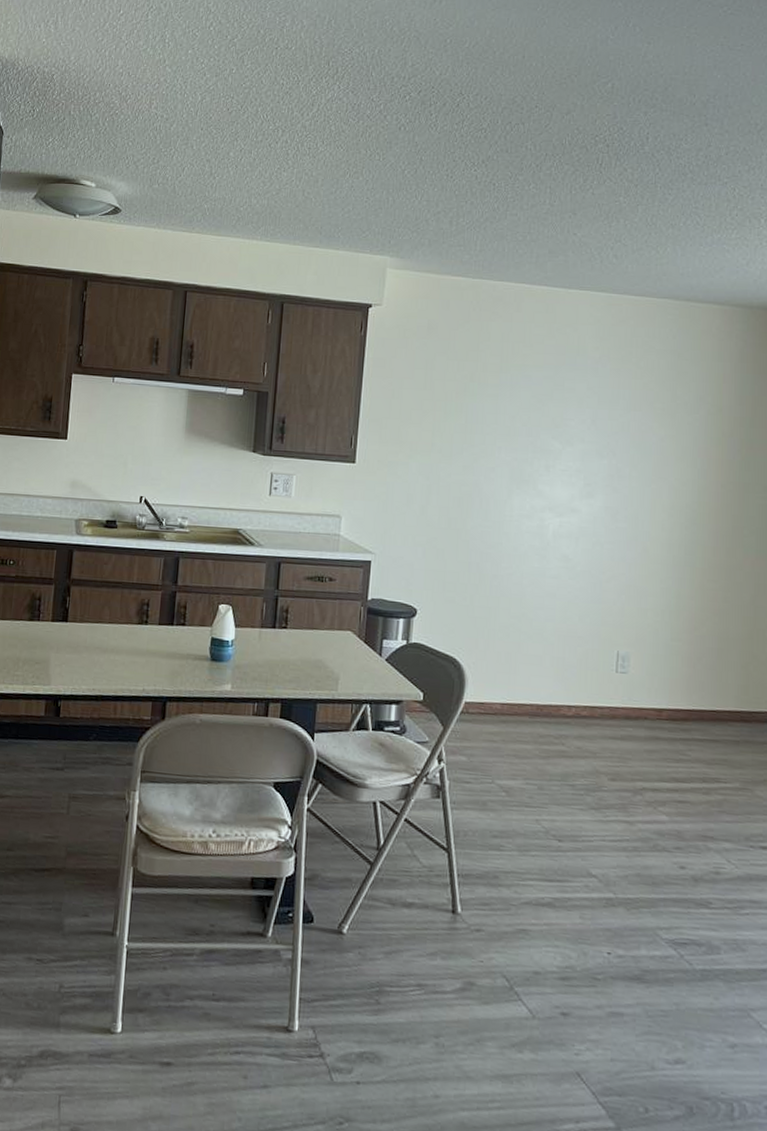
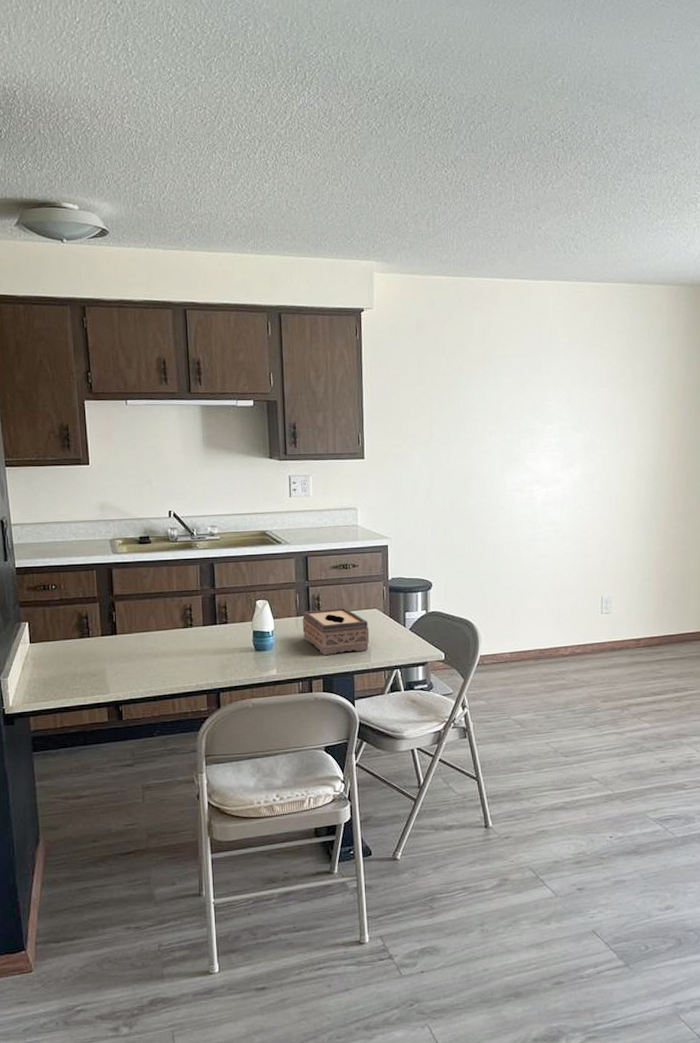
tissue box: none [265,623,340,678] -> present [302,608,370,655]

